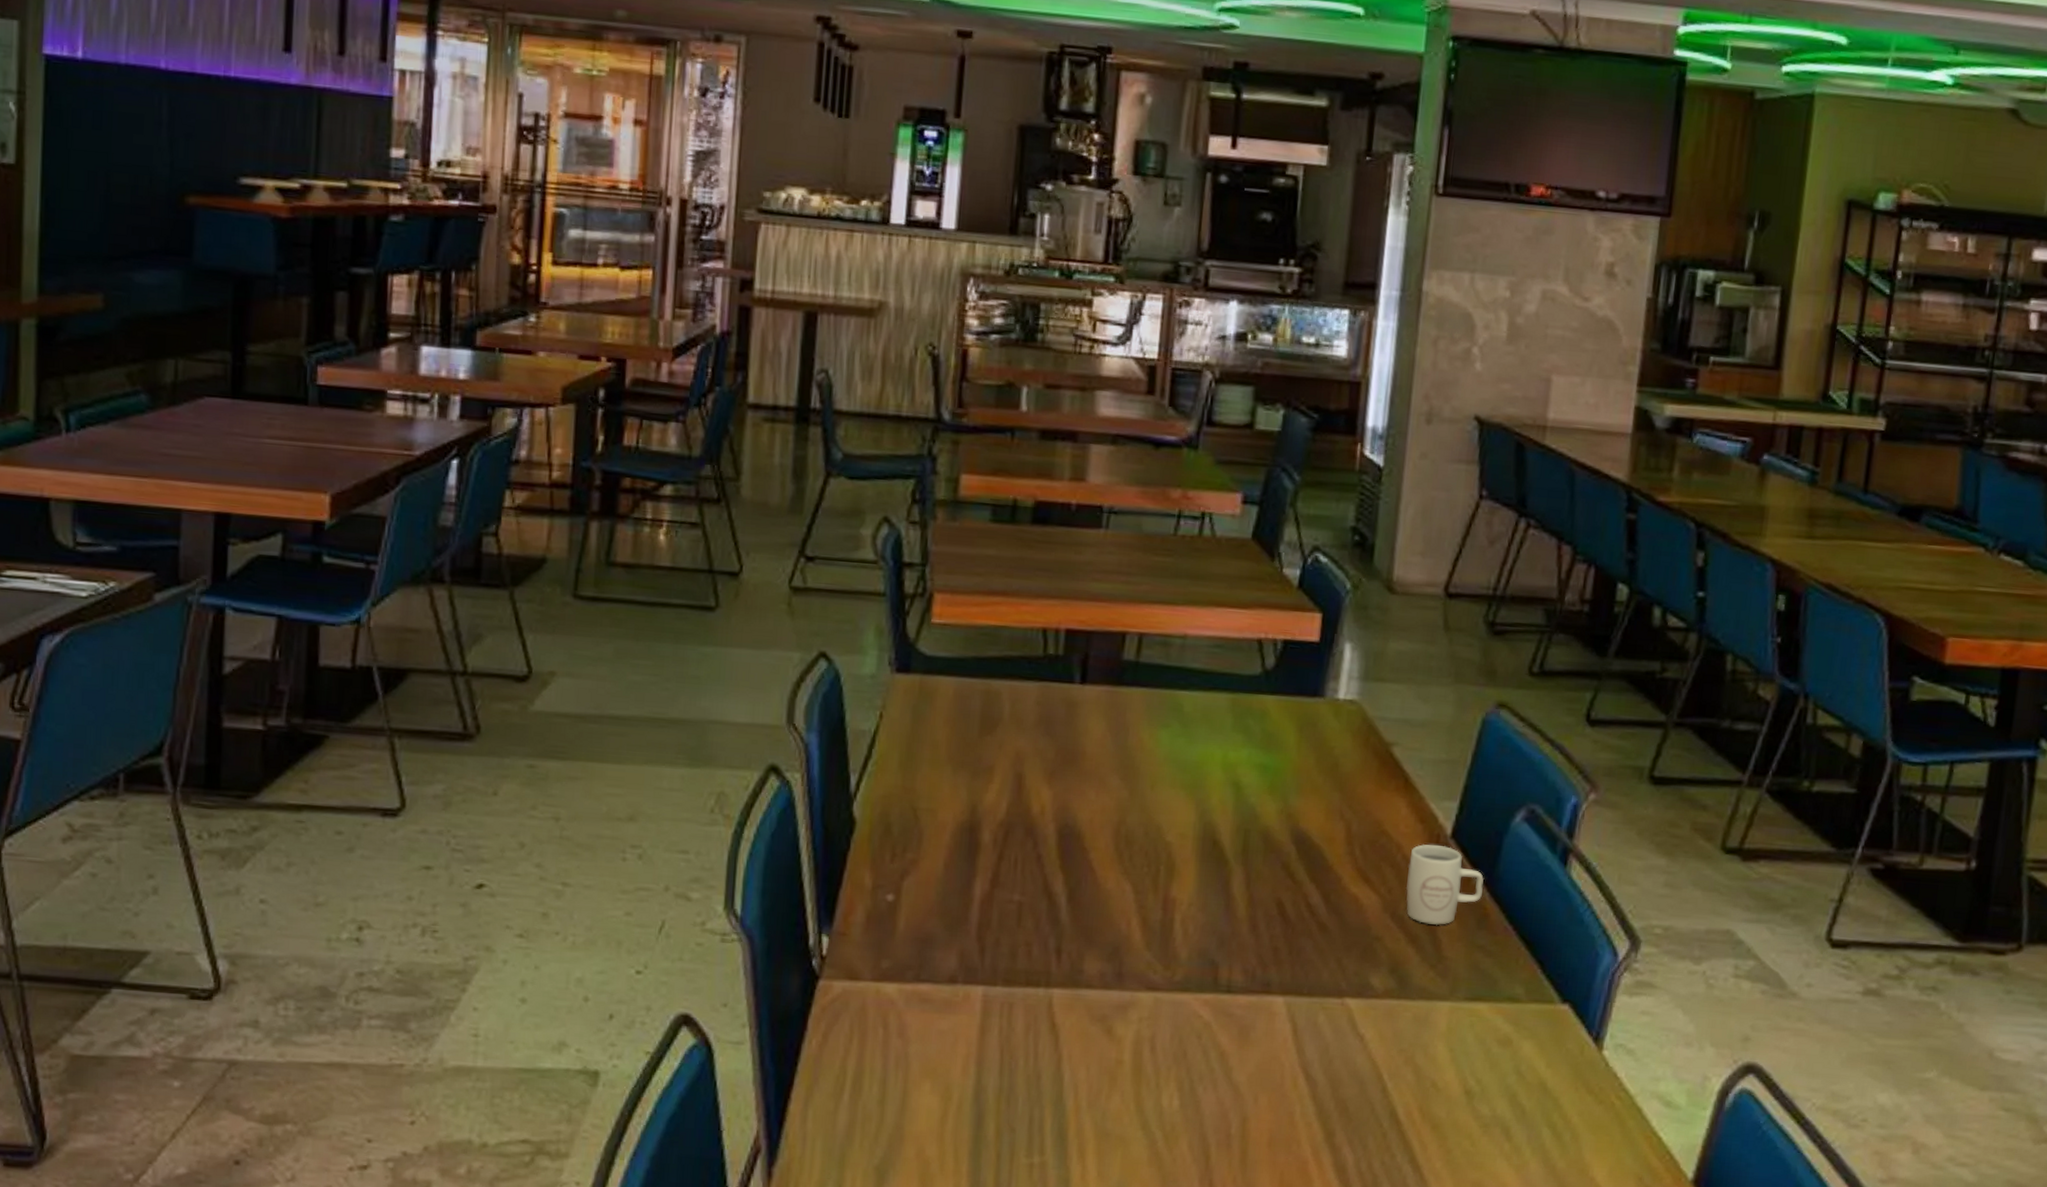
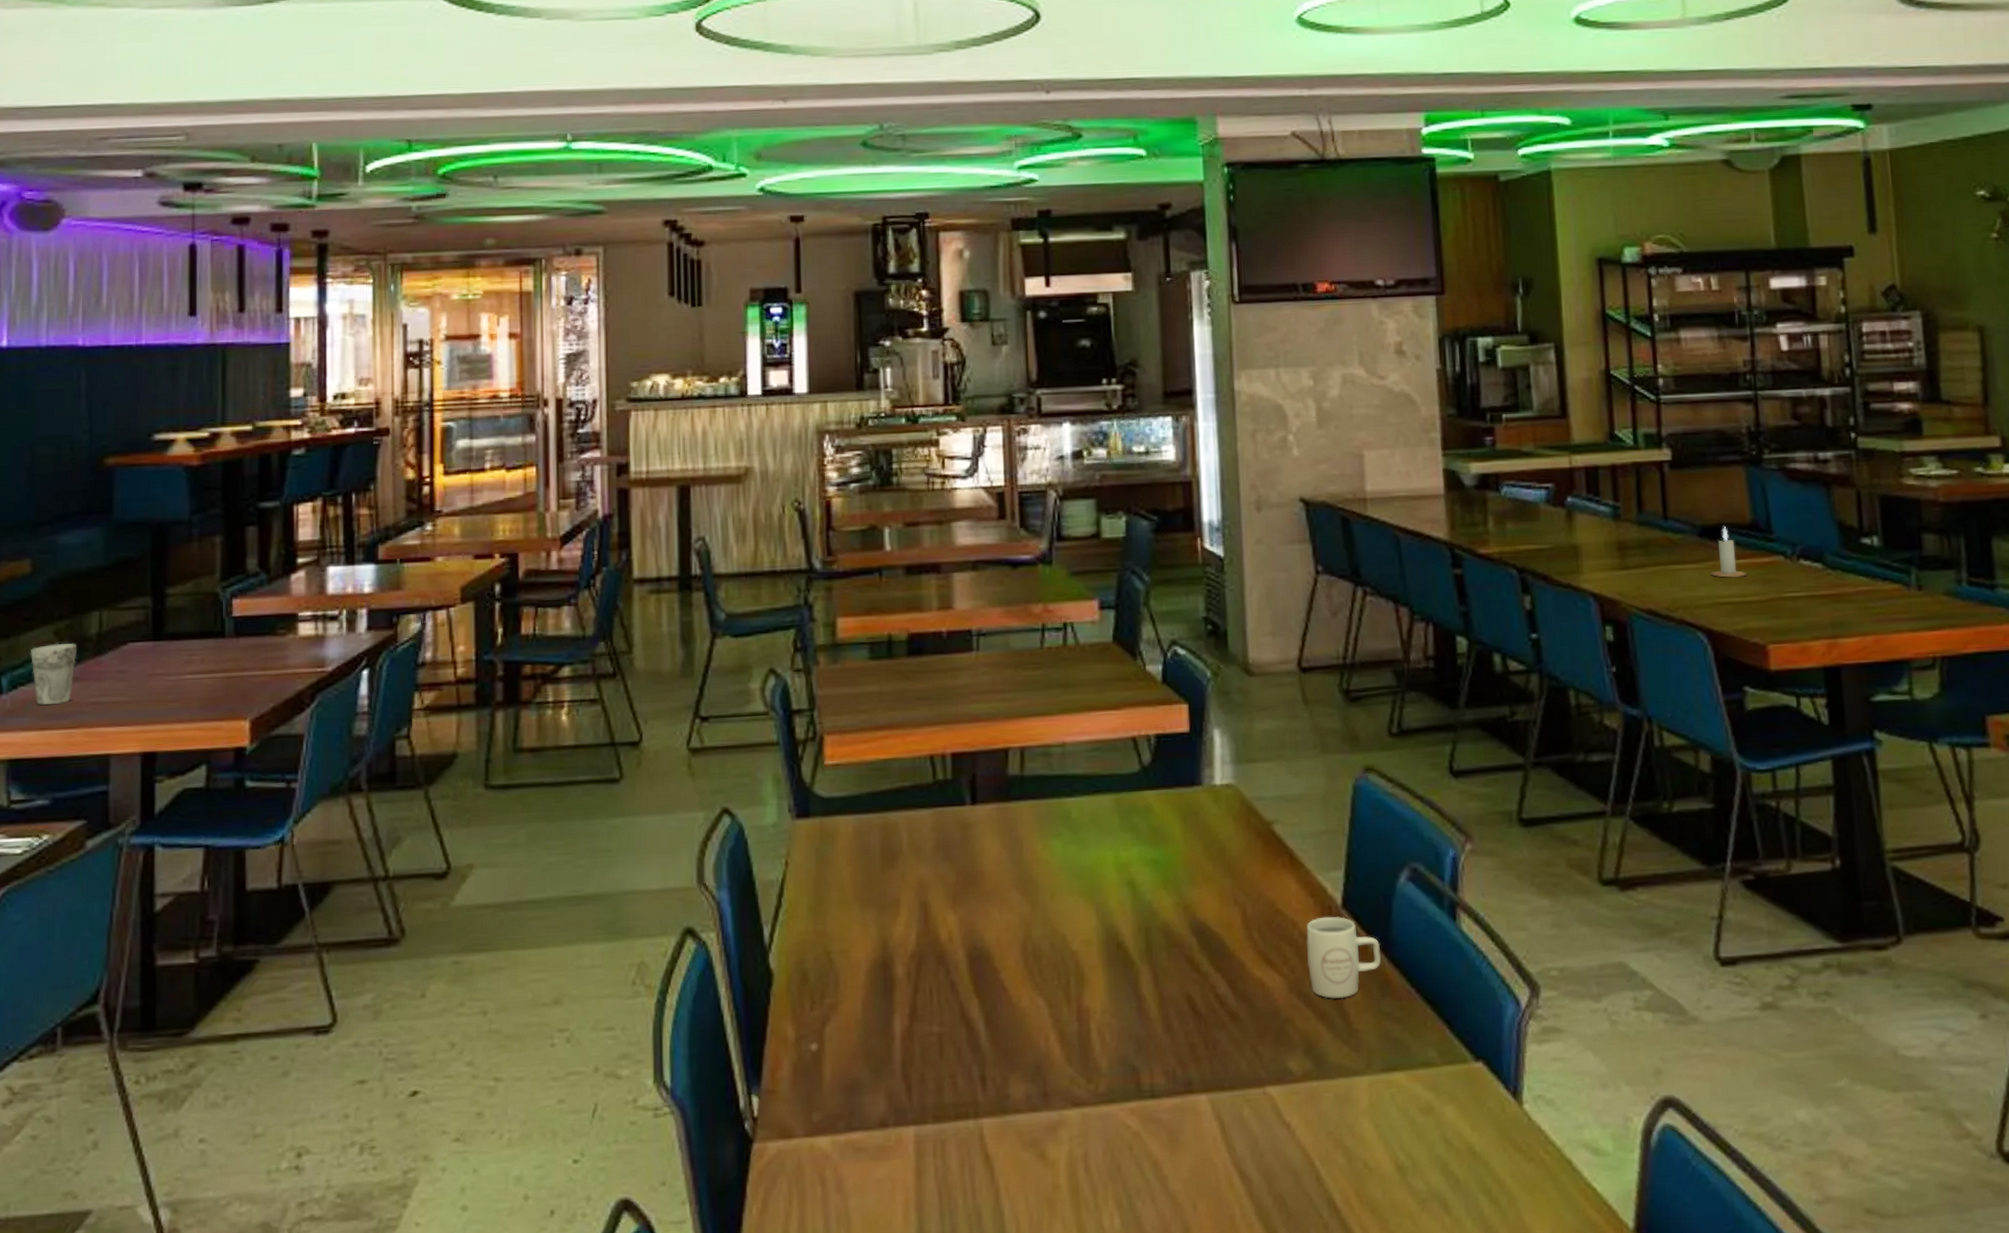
cup: none [100,387,151,451] -> present [30,643,77,706]
candle: none [1902,509,1941,565] -> present [1711,527,1747,579]

